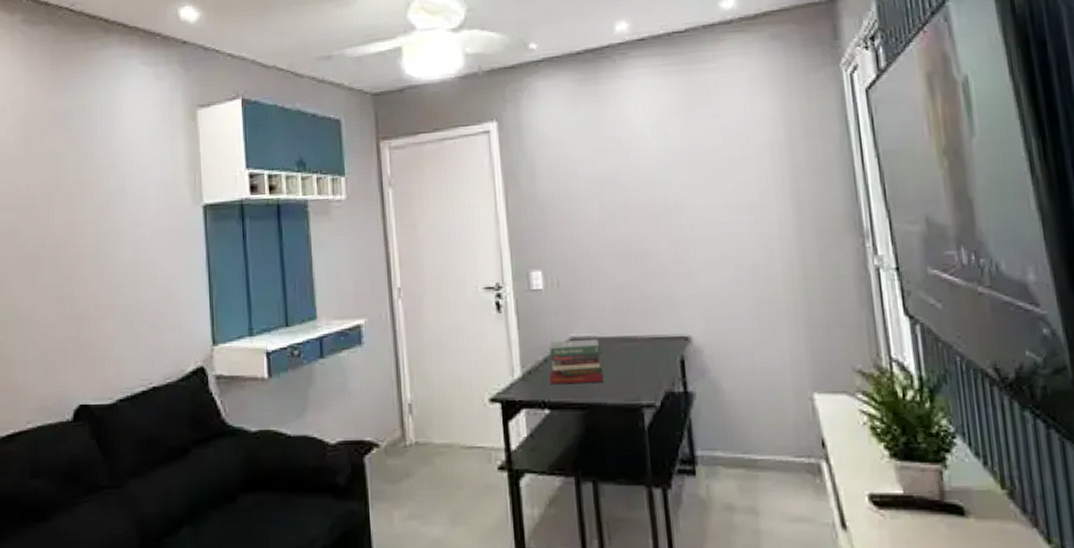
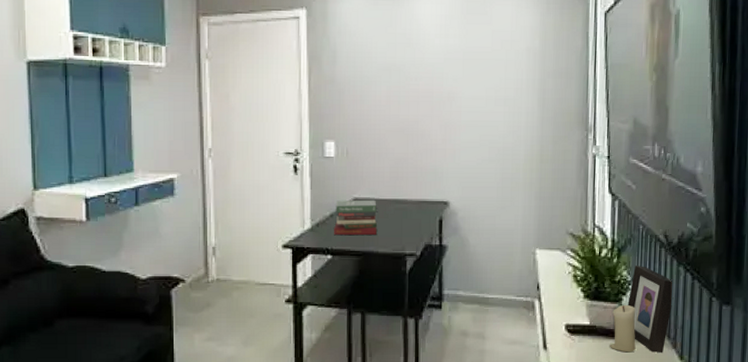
candle: none [934,465,977,533] -> present [609,304,636,353]
picture frame: none [954,411,1023,535] -> present [627,266,674,354]

